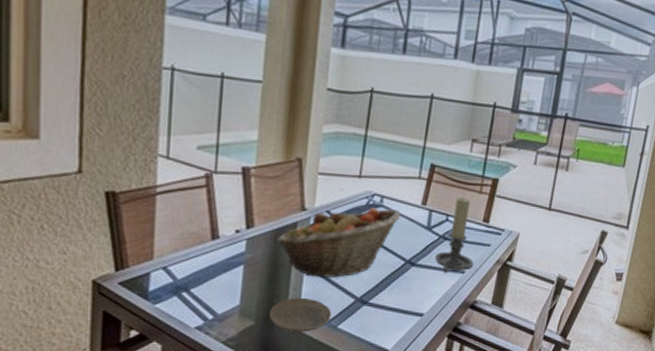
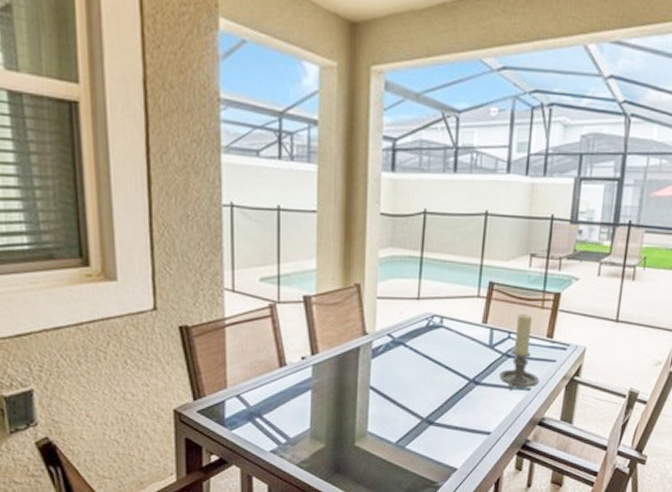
plate: present [269,298,331,332] -> none [339,421,399,453]
fruit basket: present [277,208,401,278] -> none [341,329,462,399]

